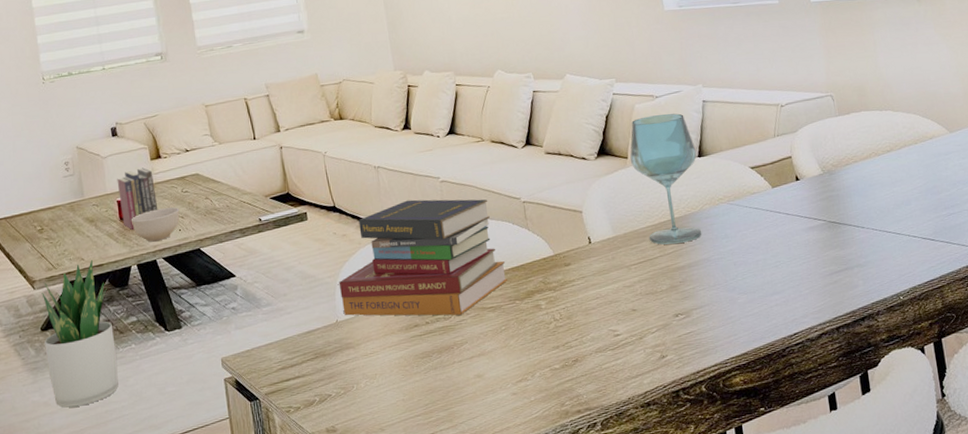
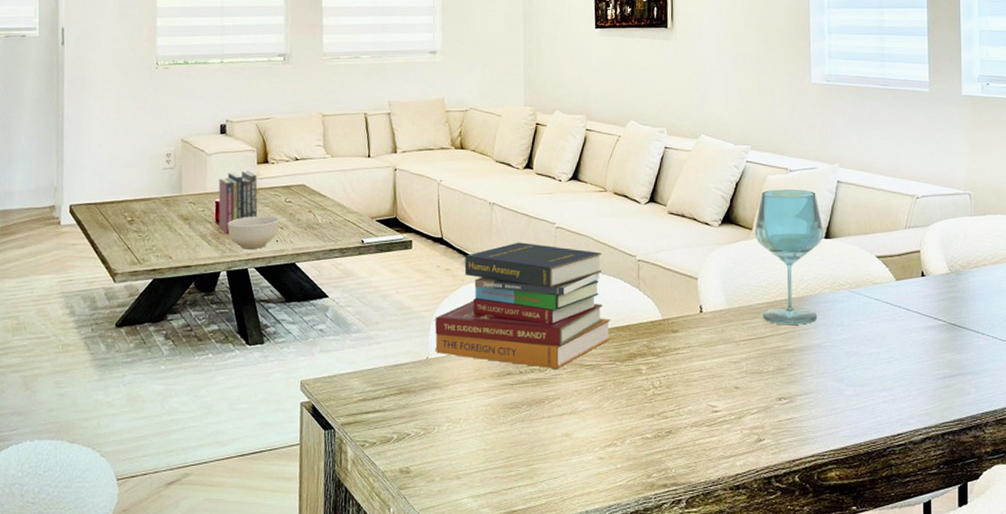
planter: present [42,260,118,408] -> none [116,260,192,411]

